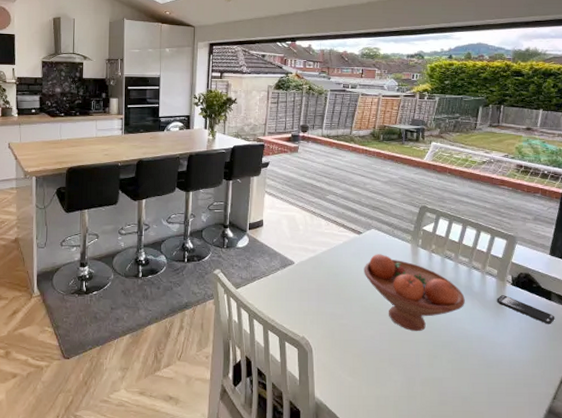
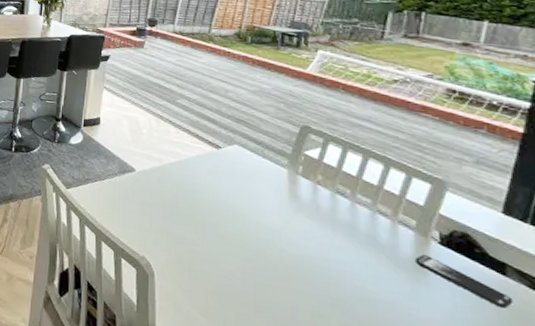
fruit bowl: present [364,254,465,332] -> none [223,175,366,279]

